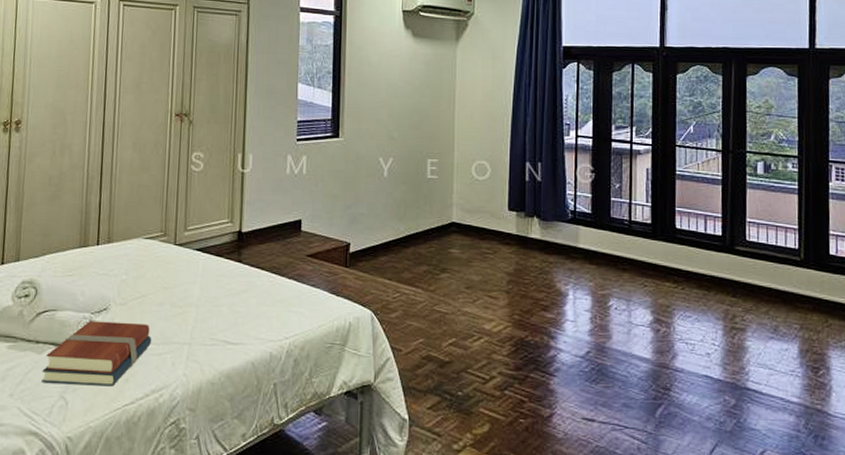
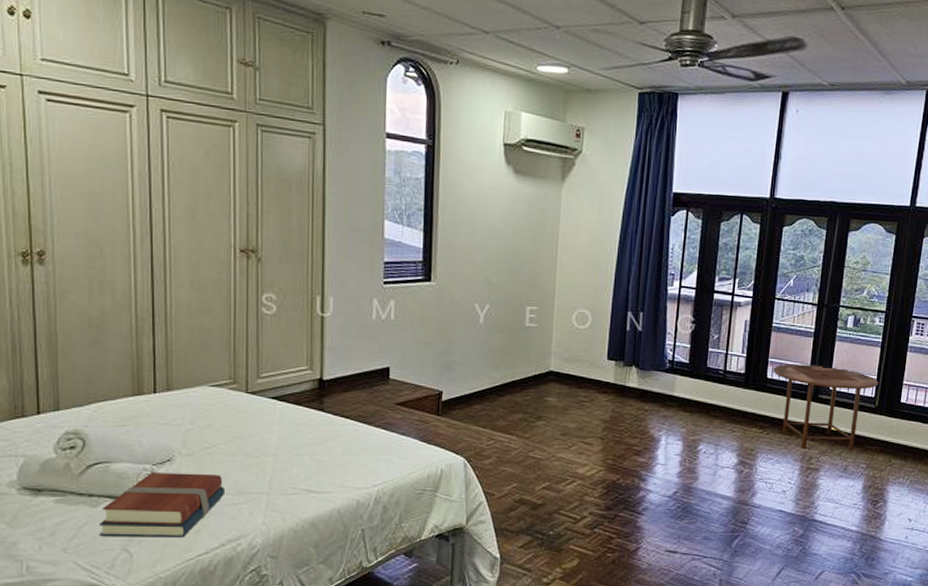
side table: none [681,213,801,309] -> present [773,364,879,451]

